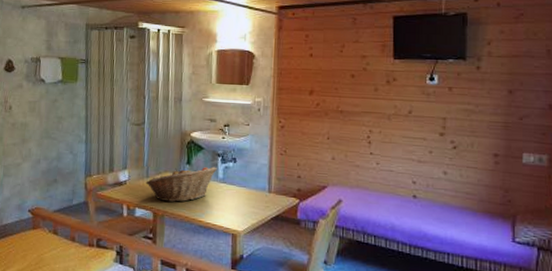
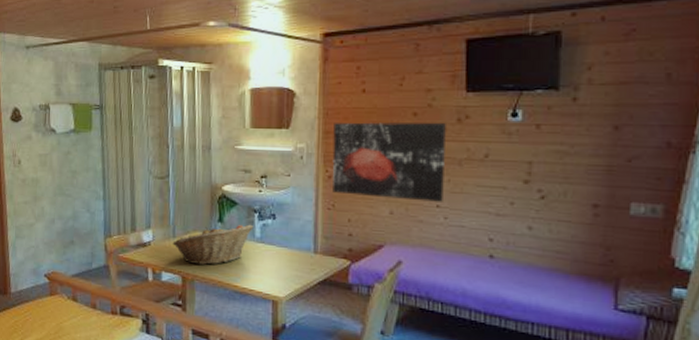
wall art: none [284,81,378,150] -> present [332,122,446,202]

